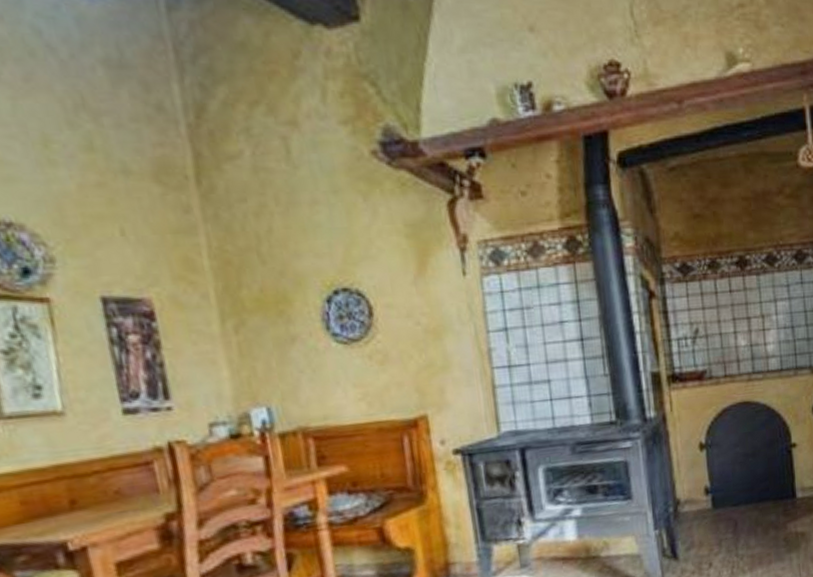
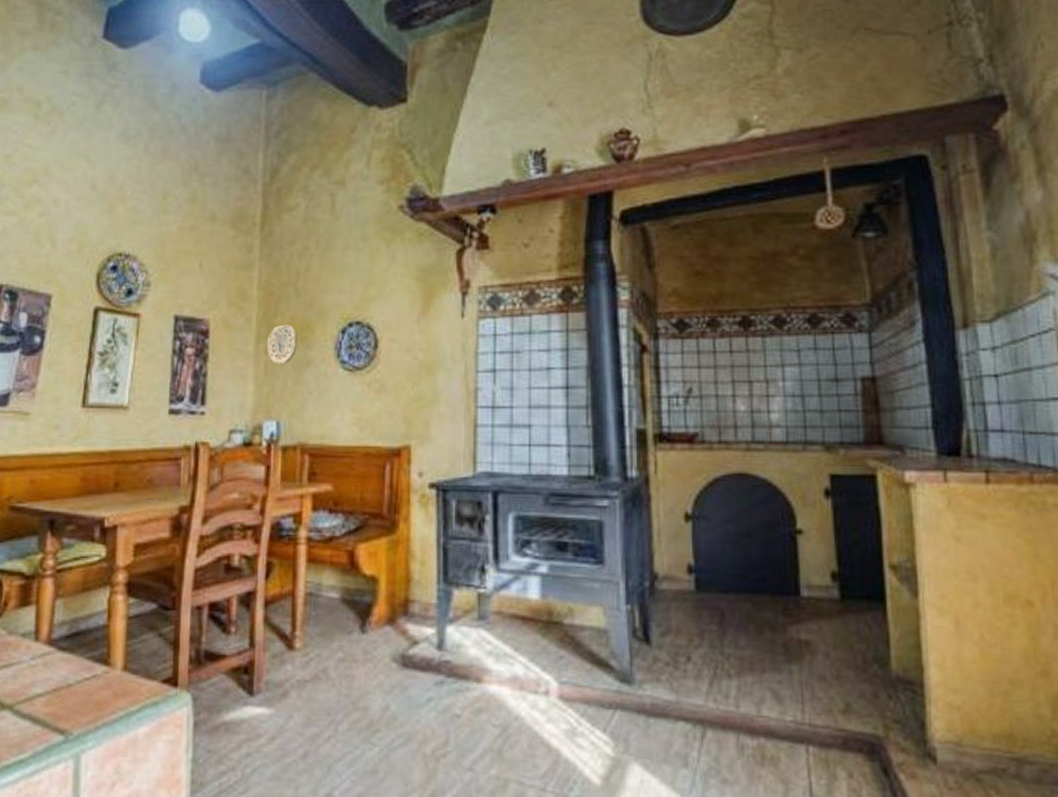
decorative plate: none [234,297,275,345] -> present [266,324,298,365]

